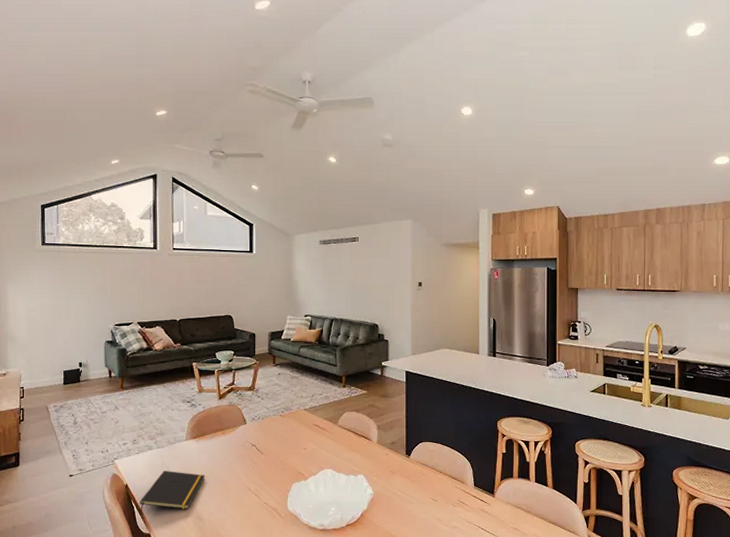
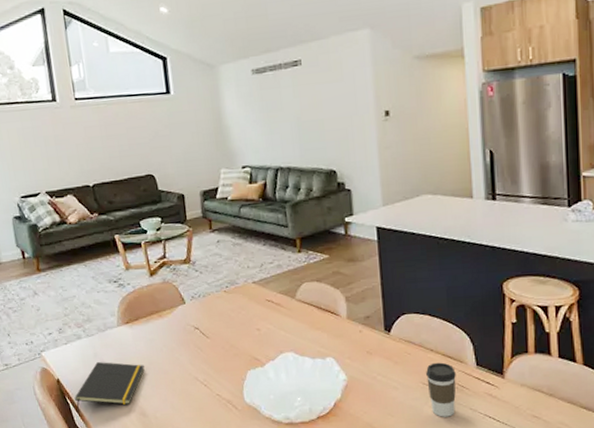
coffee cup: none [436,482,458,528] -> present [426,362,456,417]

